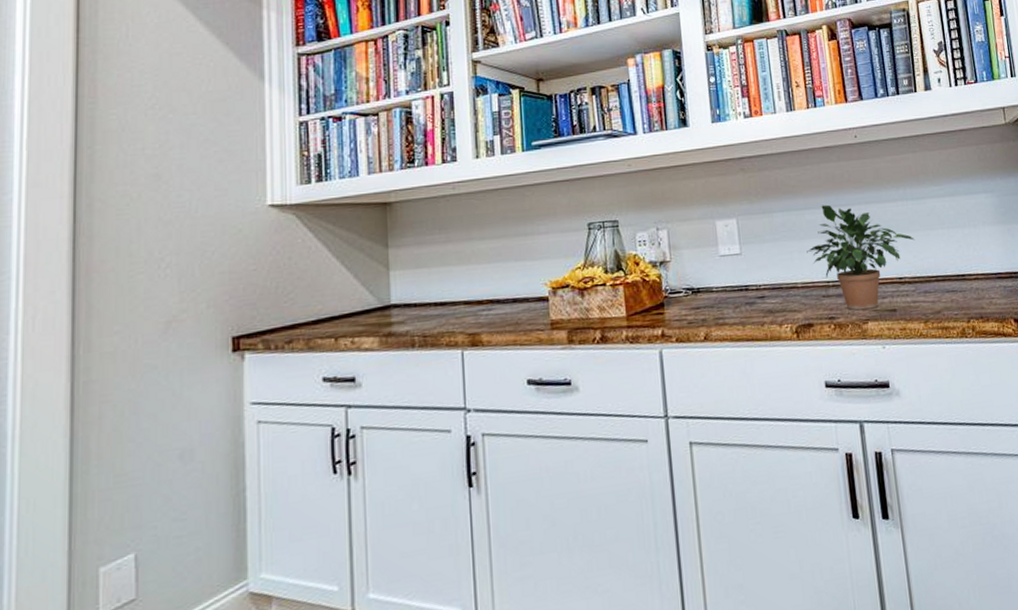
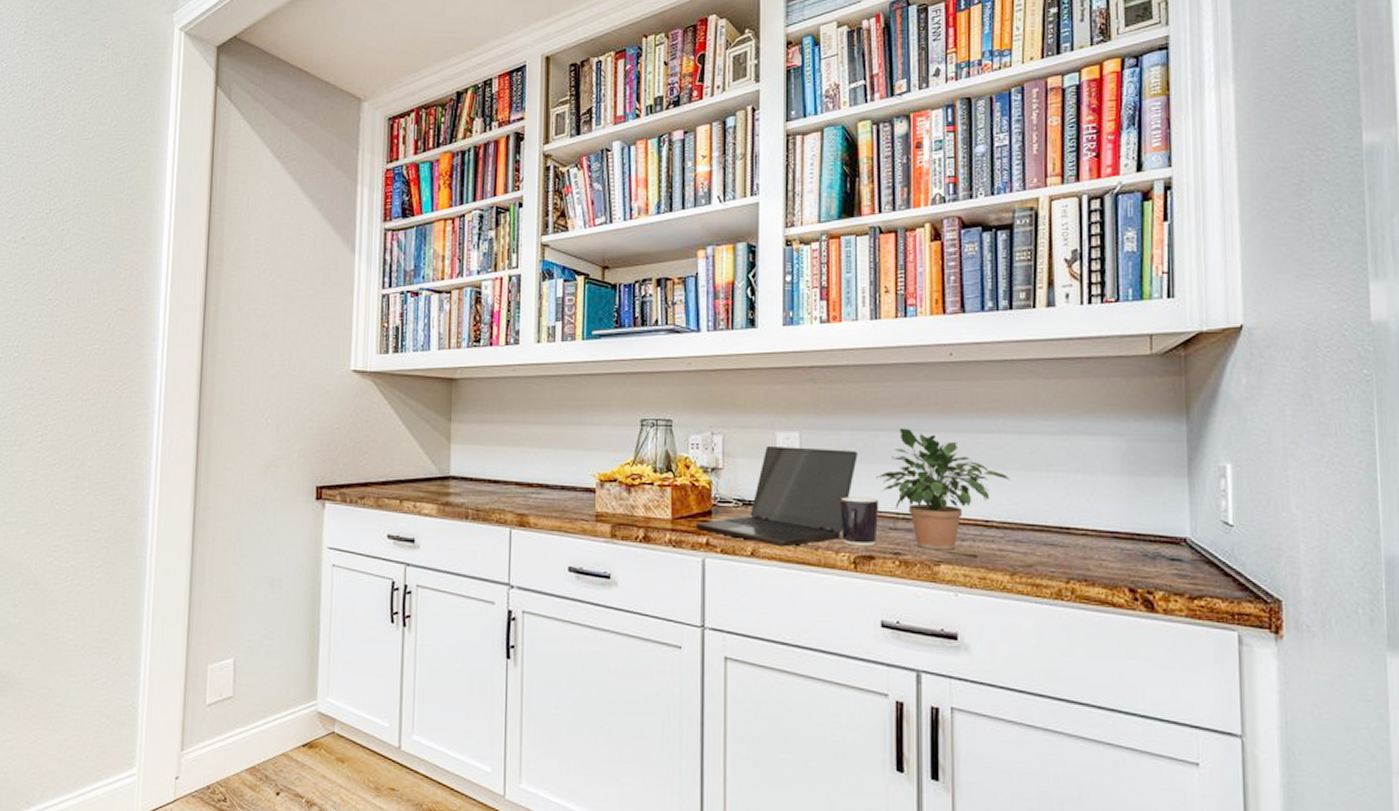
laptop: none [649,230,789,328] -> present [695,446,857,547]
mug: none [777,270,813,317] -> present [839,497,879,547]

